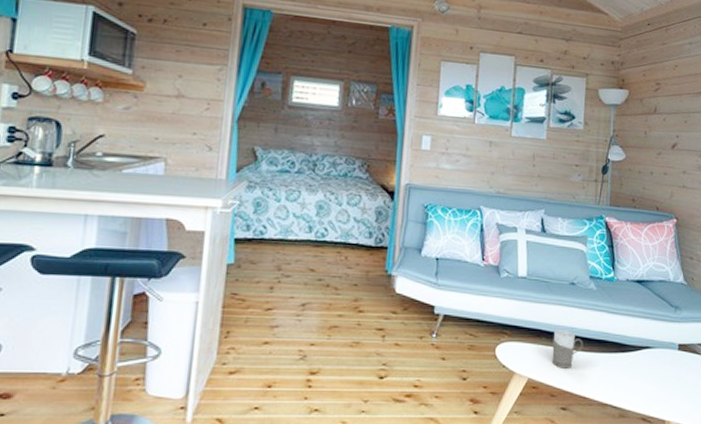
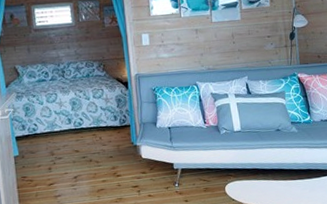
mug: present [551,330,583,369] -> none [268,166,293,195]

